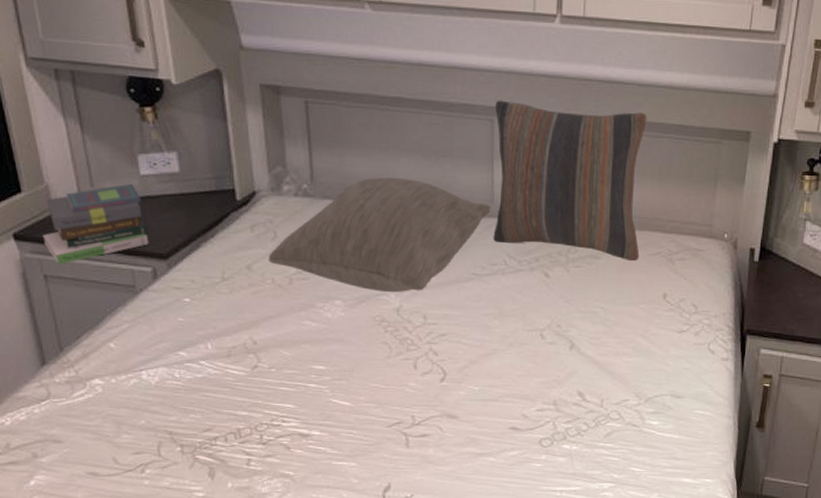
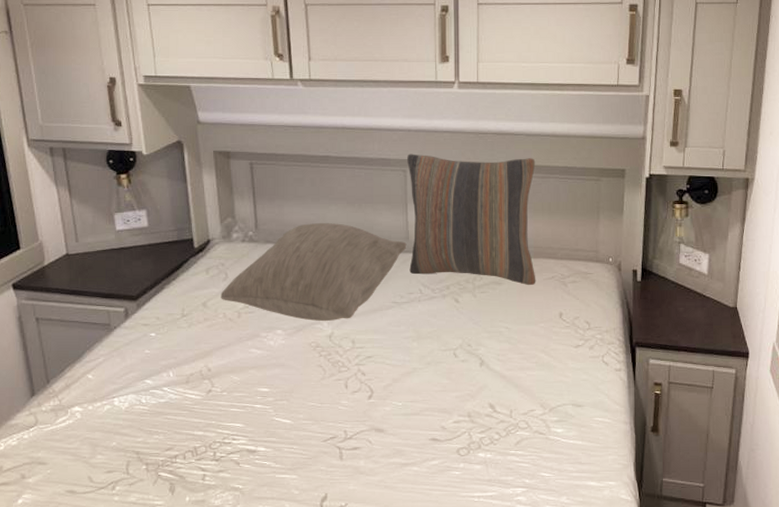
books: present [43,183,149,265] -> none [36,238,122,309]

